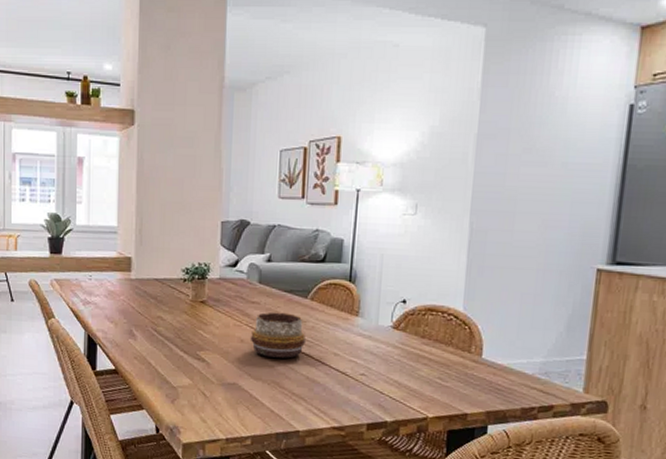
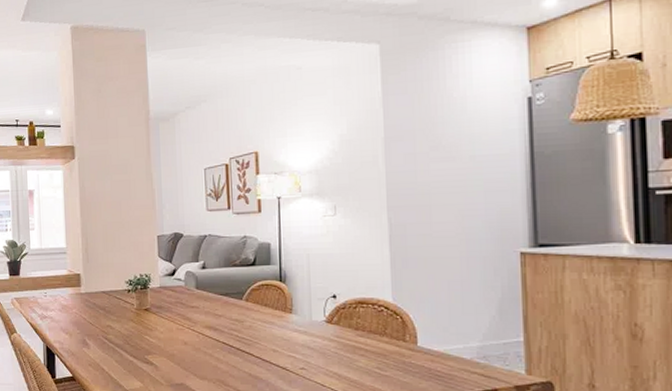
decorative bowl: present [250,312,307,359] -> none [192,314,246,357]

